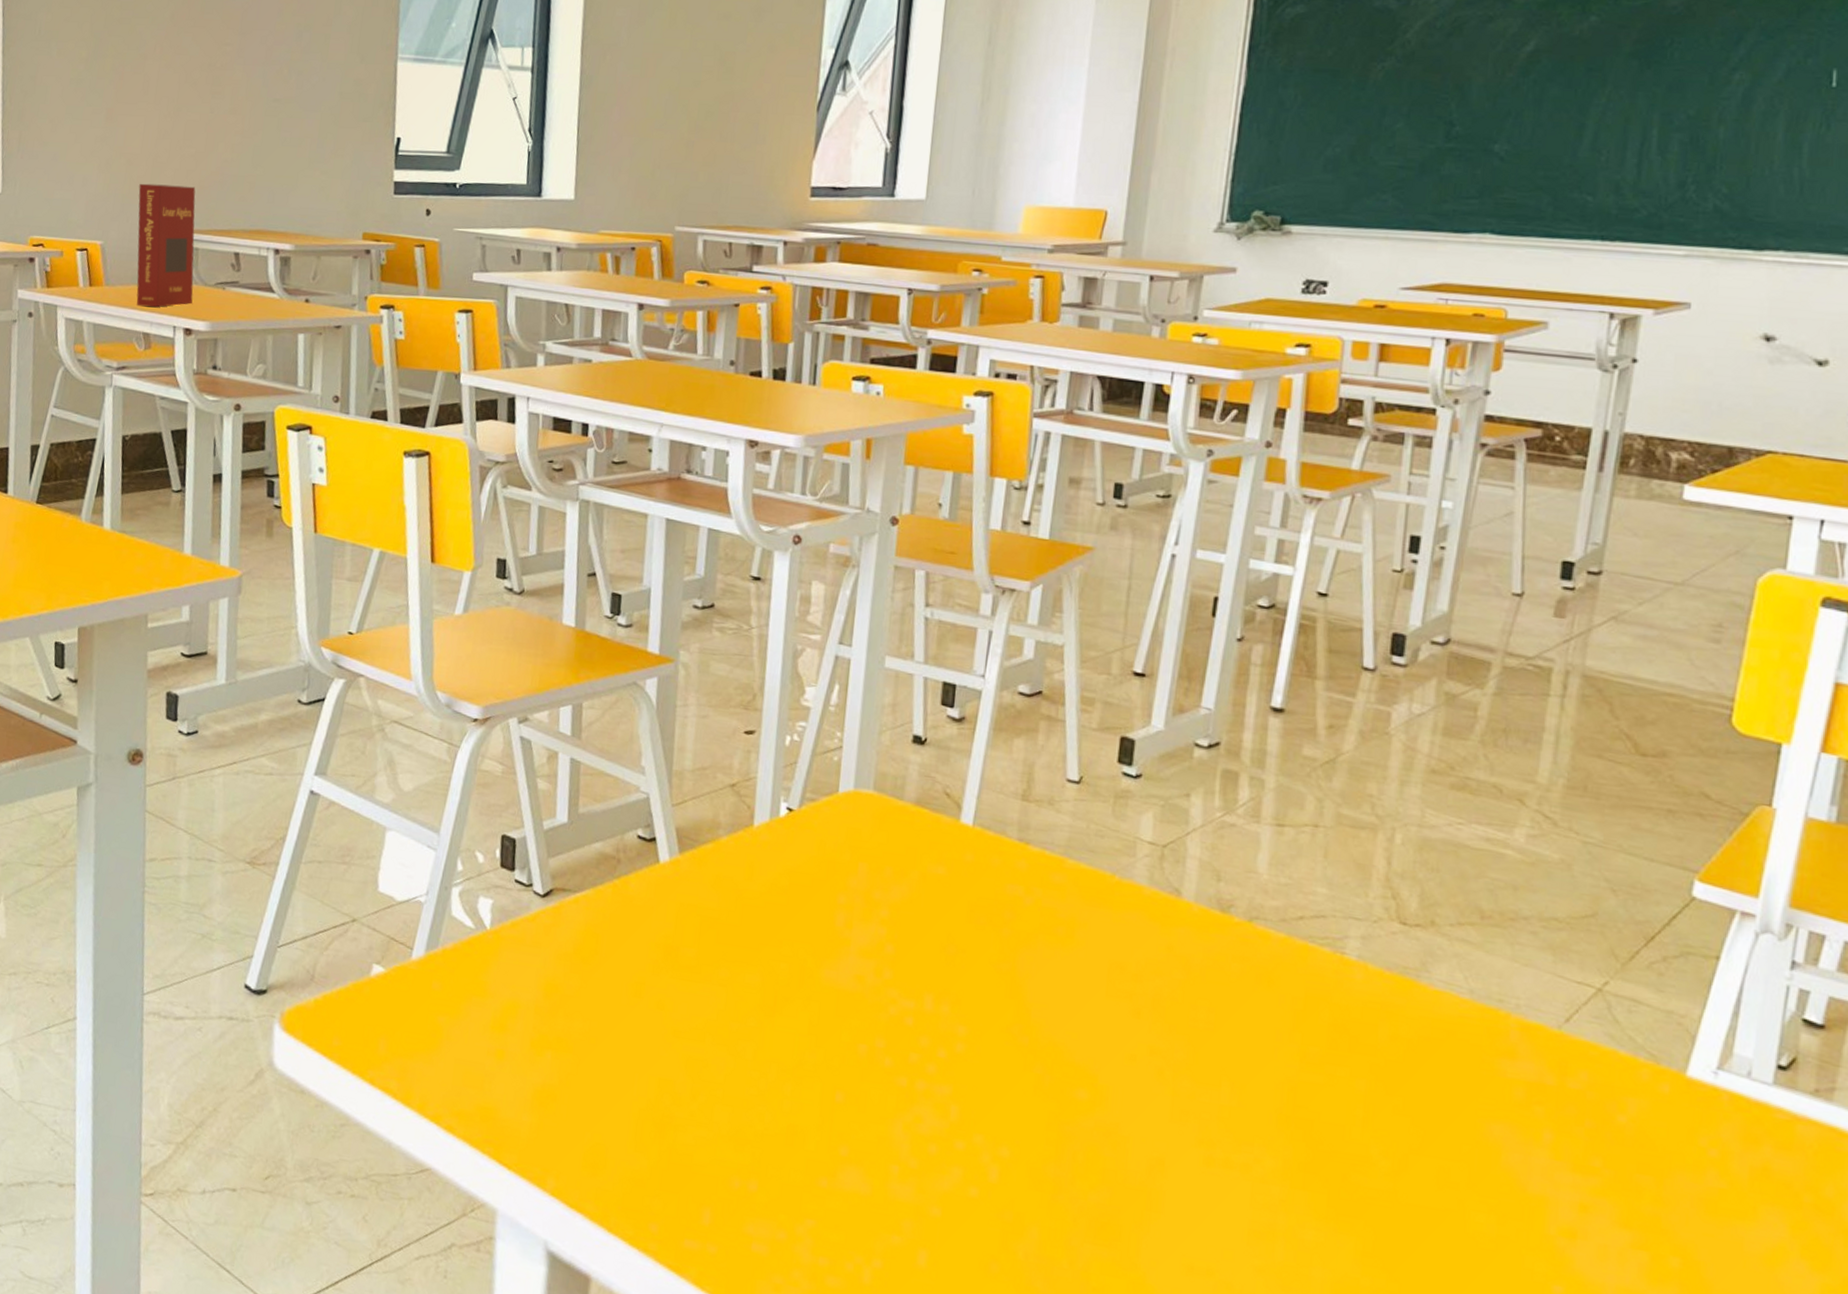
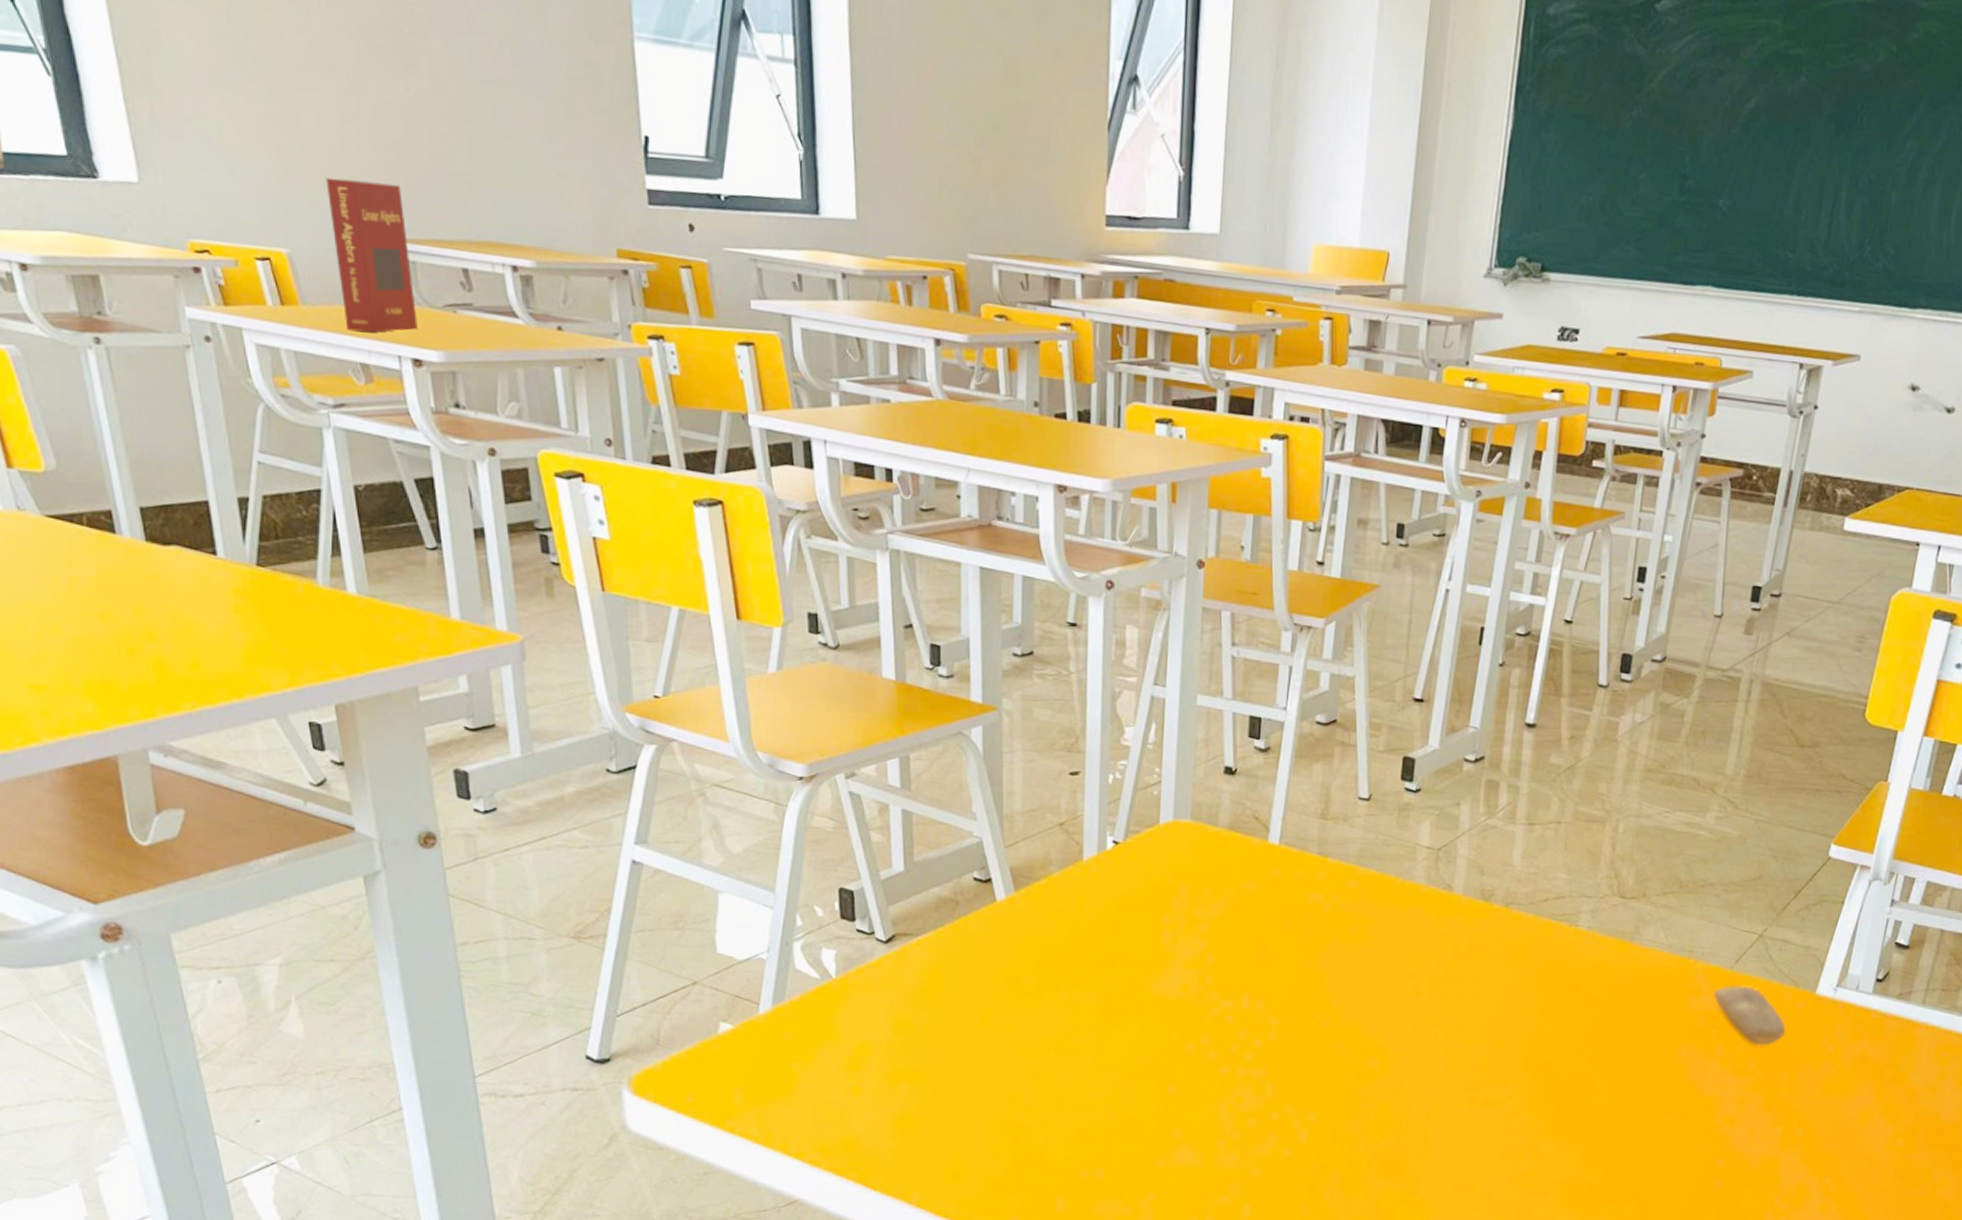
eraser: none [1535,1051,1645,1138] -> present [1713,986,1786,1046]

